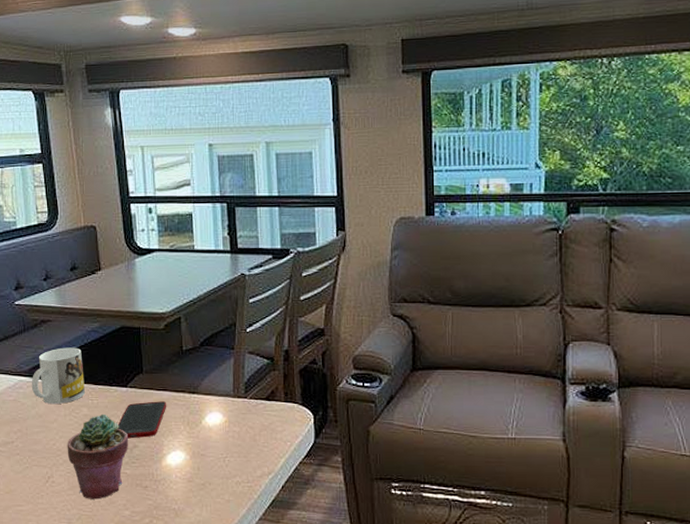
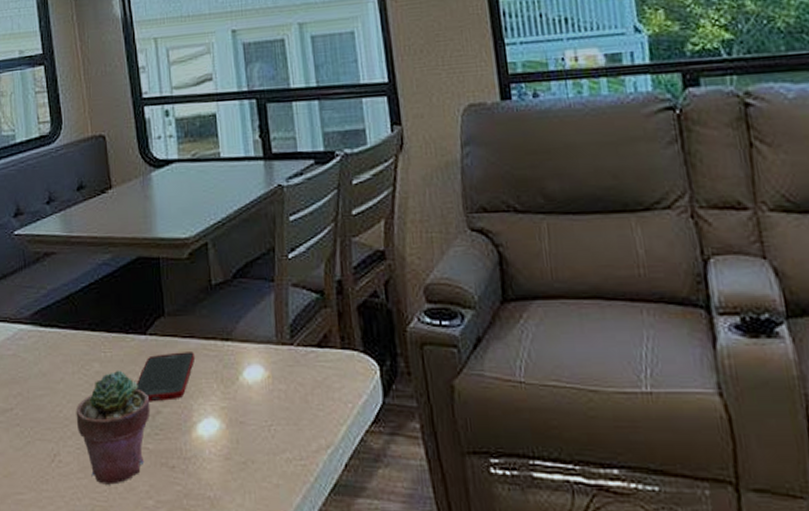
mug: present [31,347,85,404] -> none [33,285,96,358]

